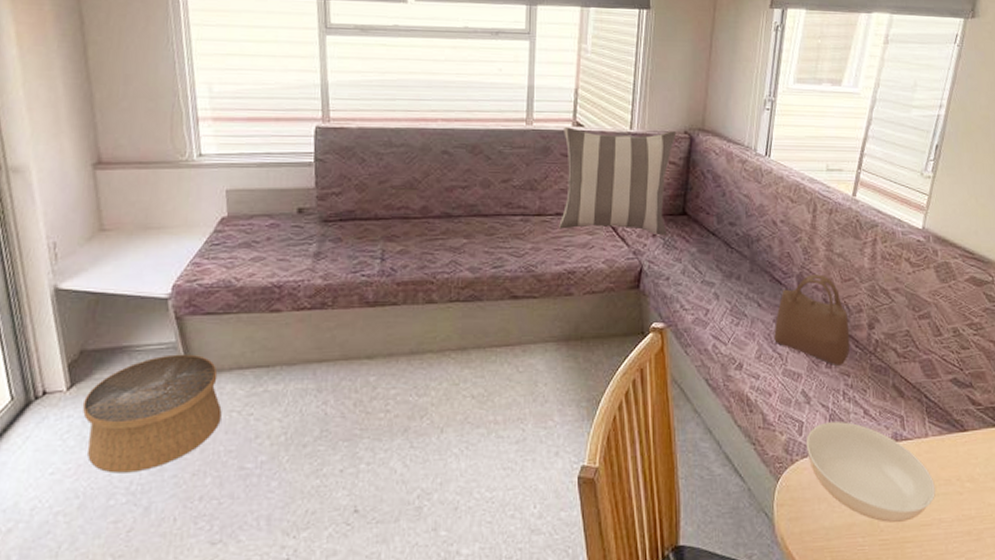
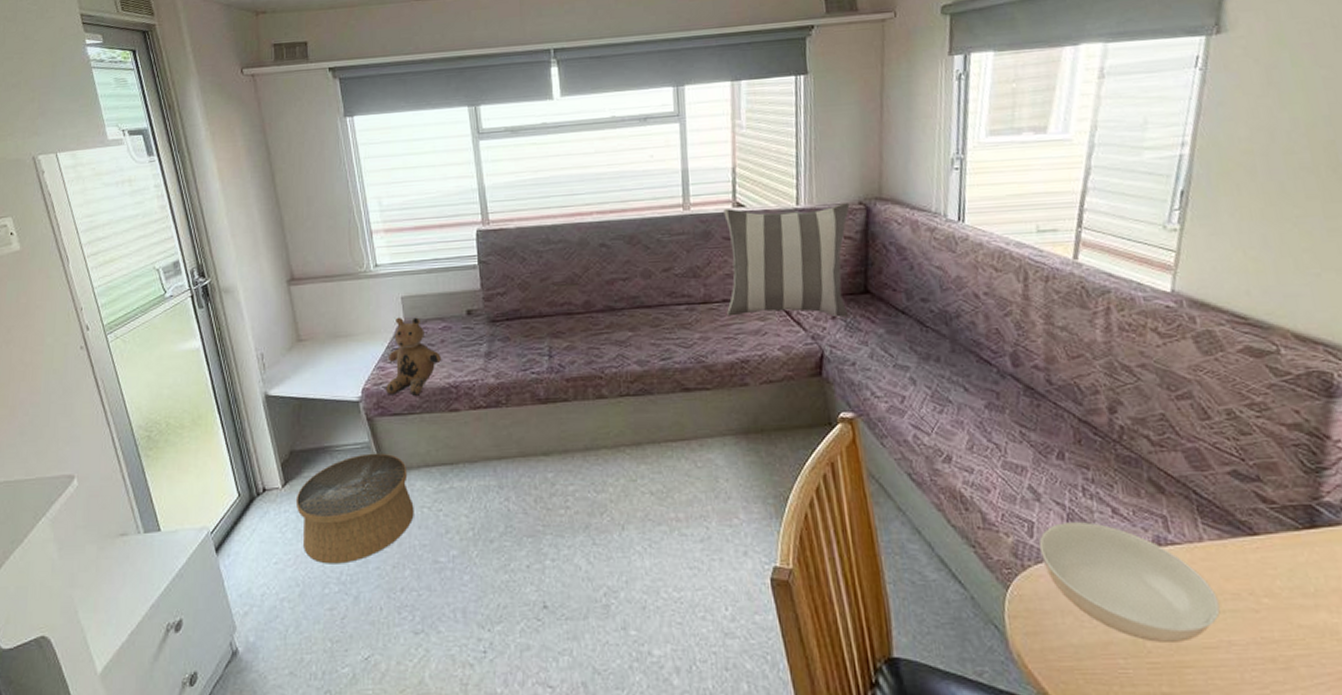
teddy bear: none [199,211,267,295] -> present [385,317,442,396]
handbag: present [774,274,850,367] -> none [987,352,1087,458]

